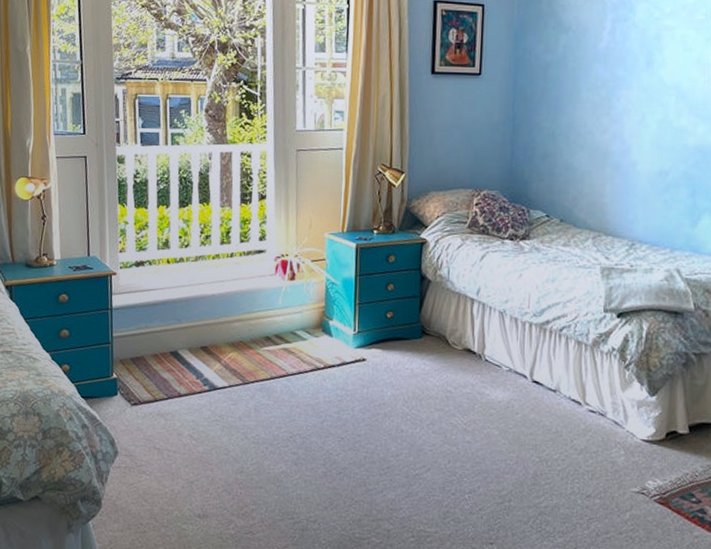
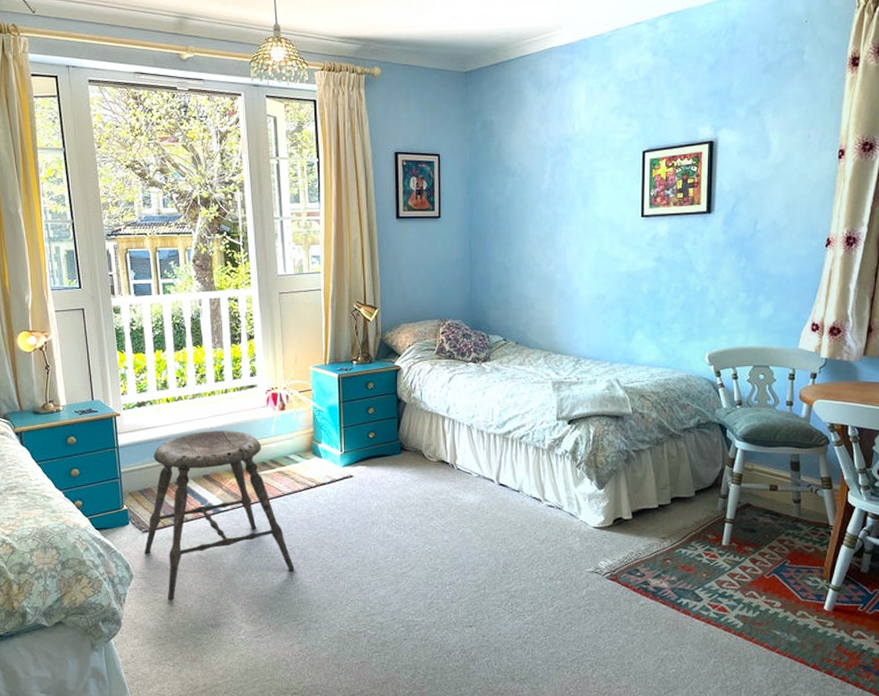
stool: none [132,297,295,485] -> present [144,430,295,602]

